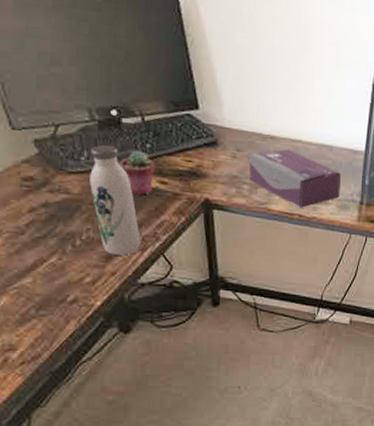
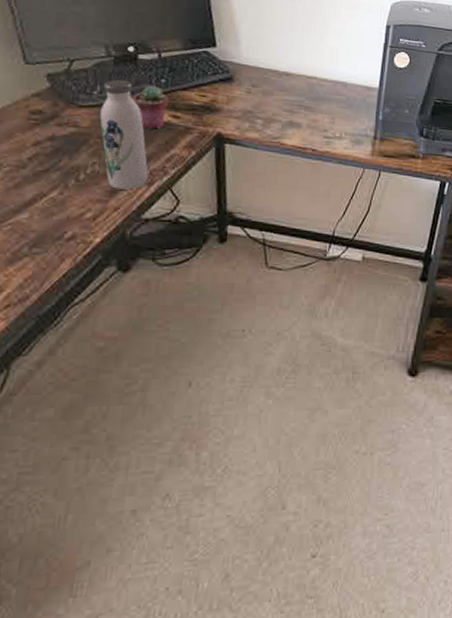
tissue box: present [249,148,341,209] -> none [263,84,355,143]

